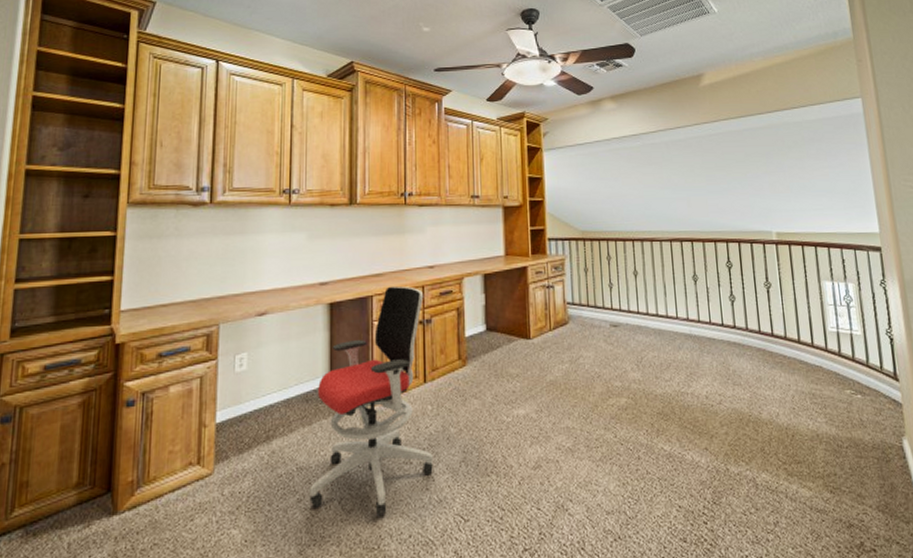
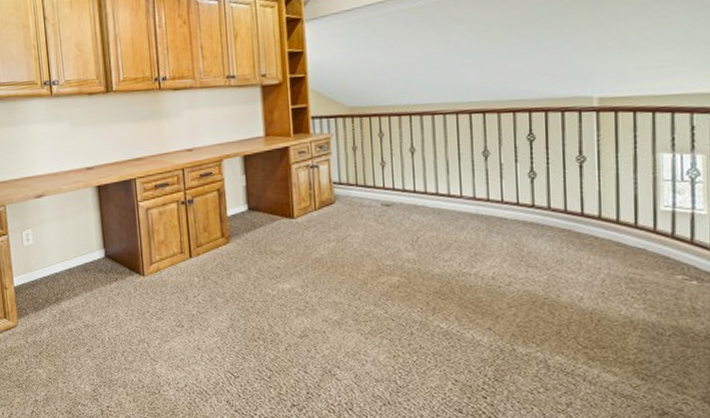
office chair: present [309,286,433,516] -> none [94,169,203,367]

